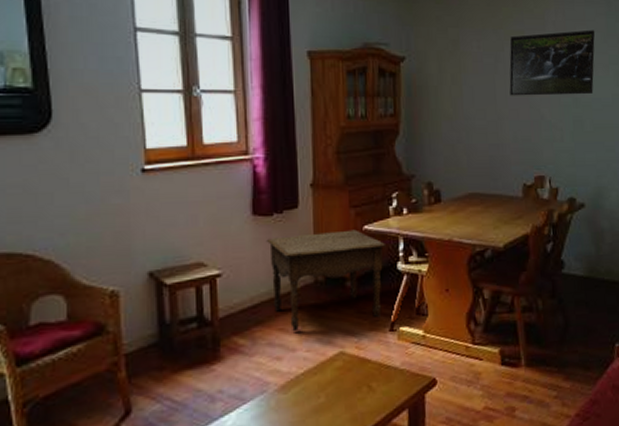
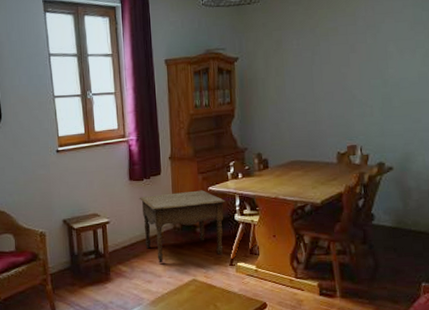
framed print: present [509,29,595,96] -> none [324,20,403,82]

